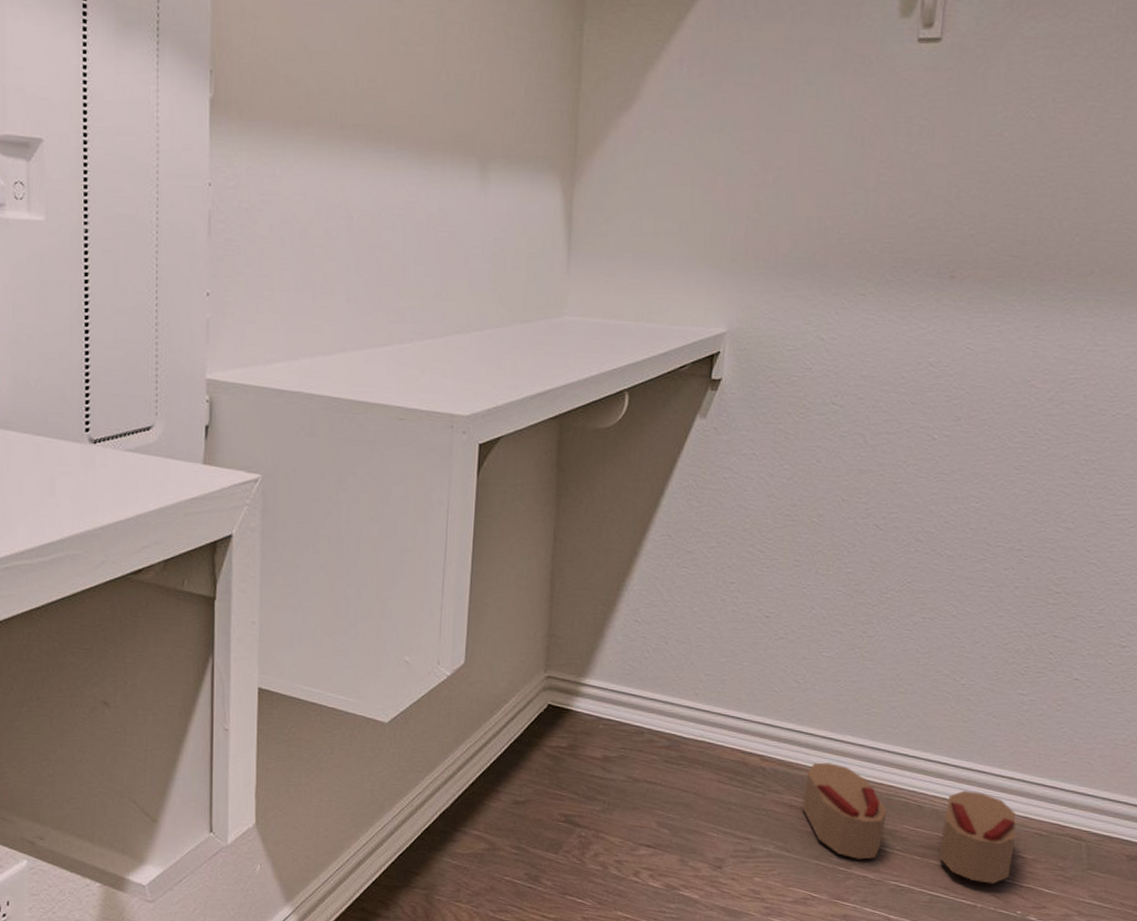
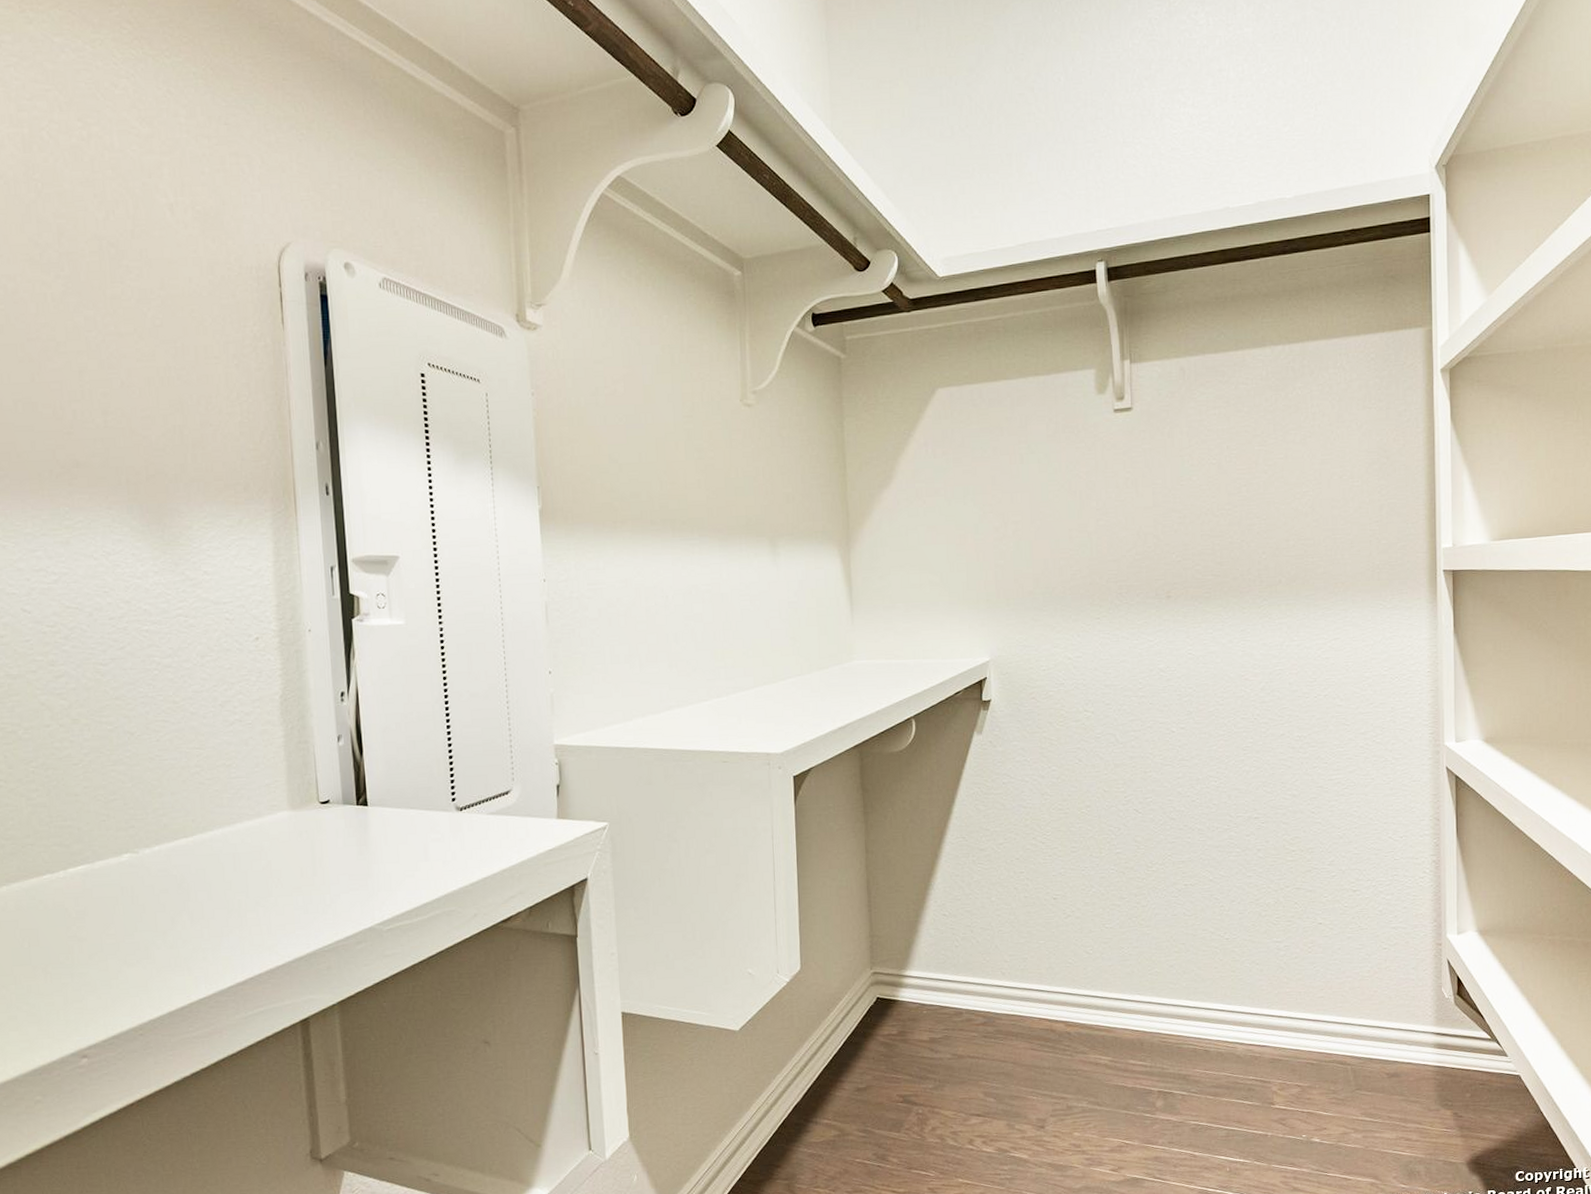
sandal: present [802,762,1016,884] -> none [1106,1021,1292,1113]

